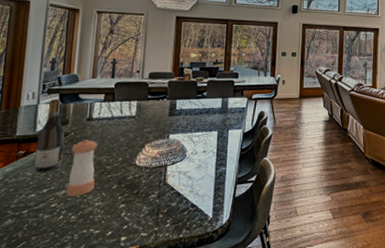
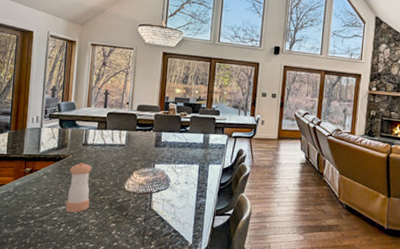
wine bottle: present [34,99,65,172] -> none [39,124,64,189]

